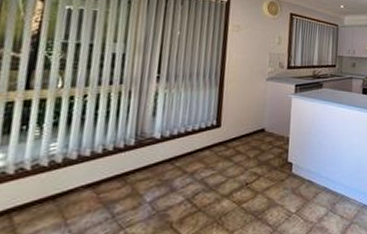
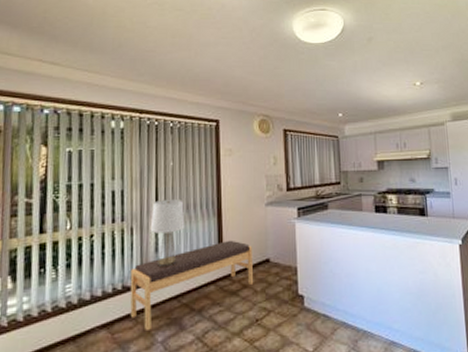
bench: none [119,109,250,192] -> present [130,240,254,332]
lamp: none [149,66,187,131] -> present [150,199,185,268]

